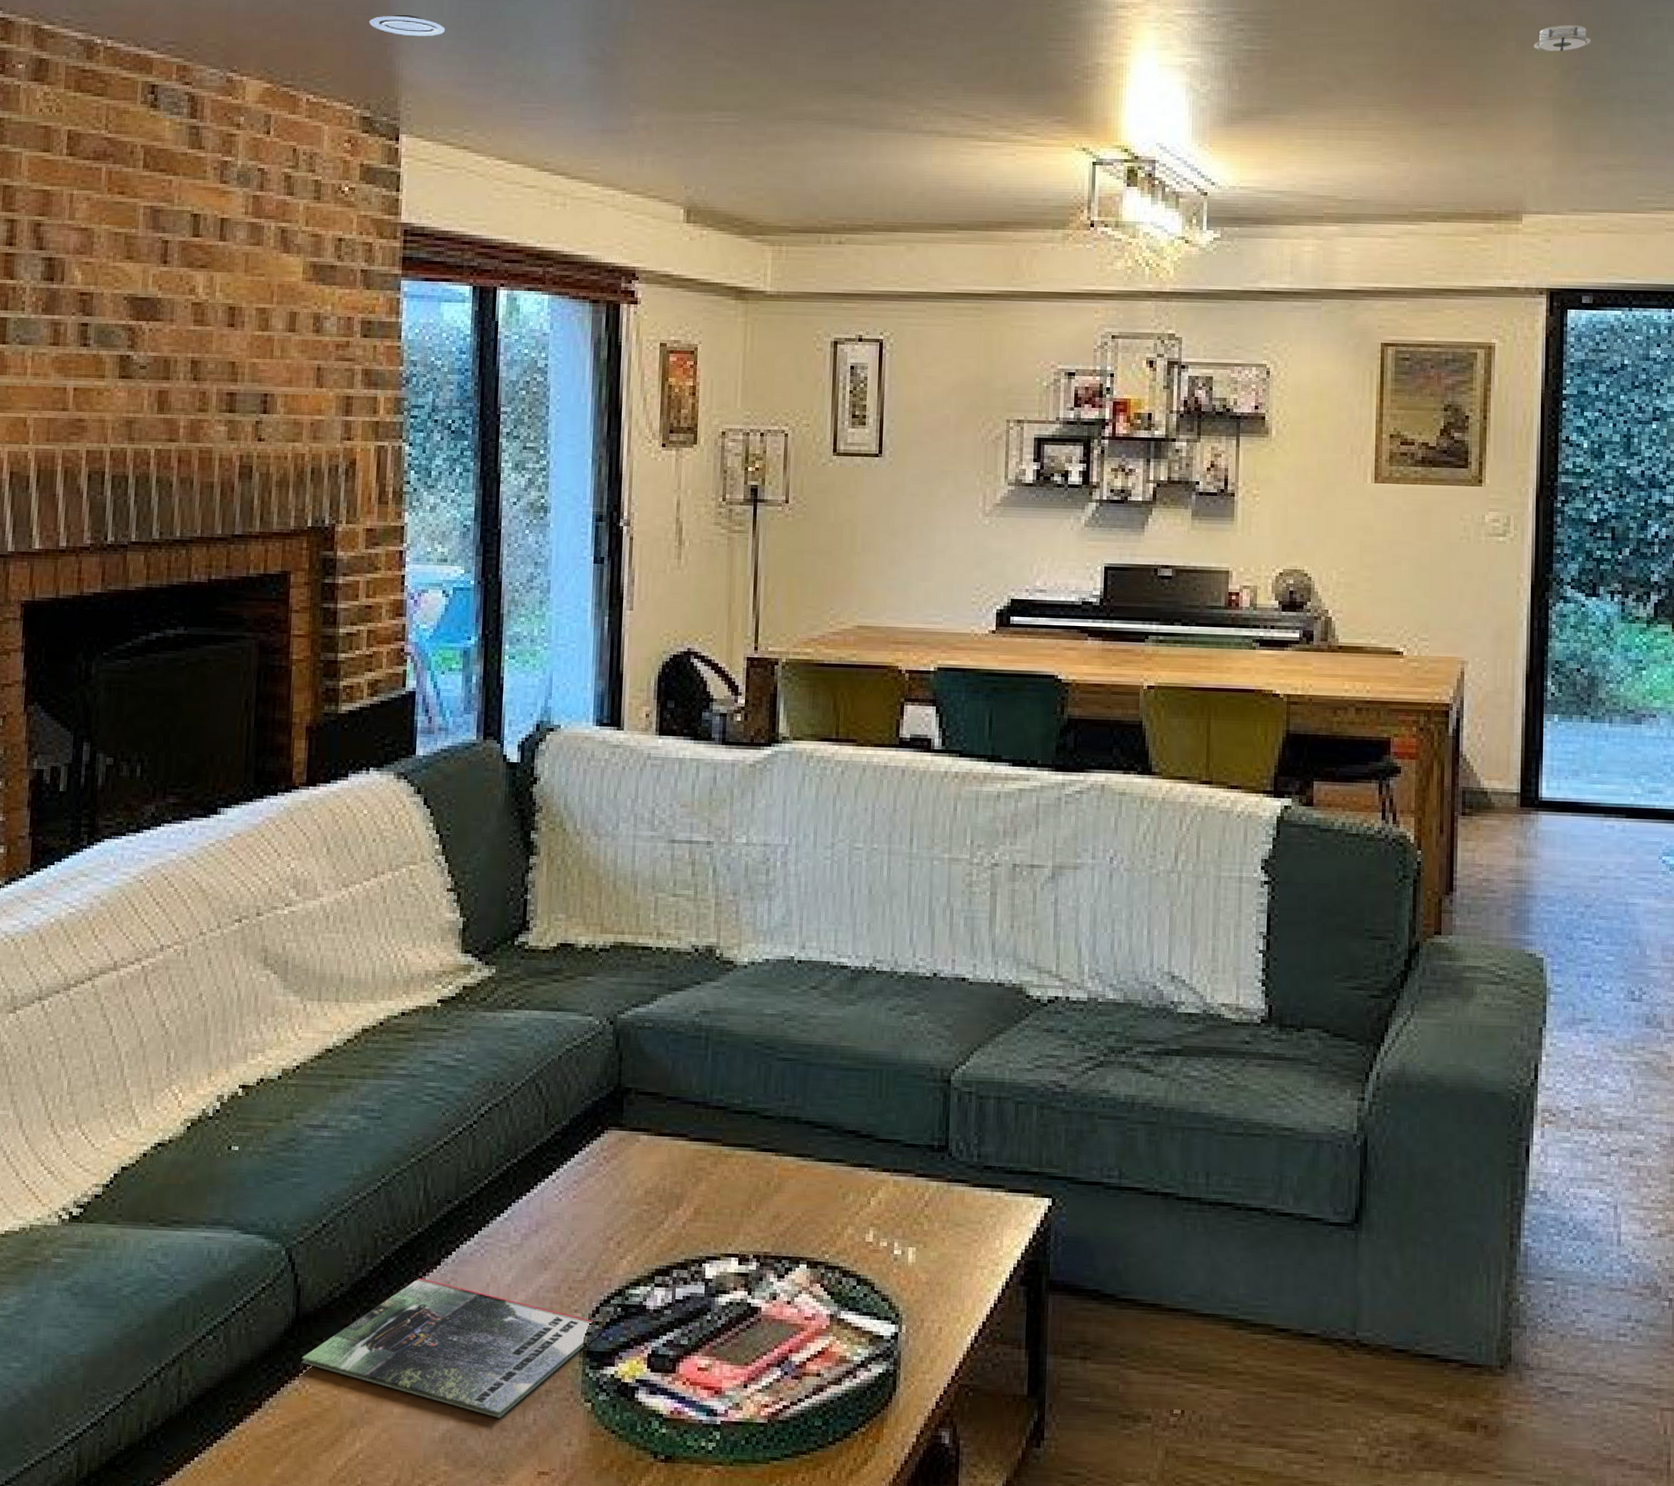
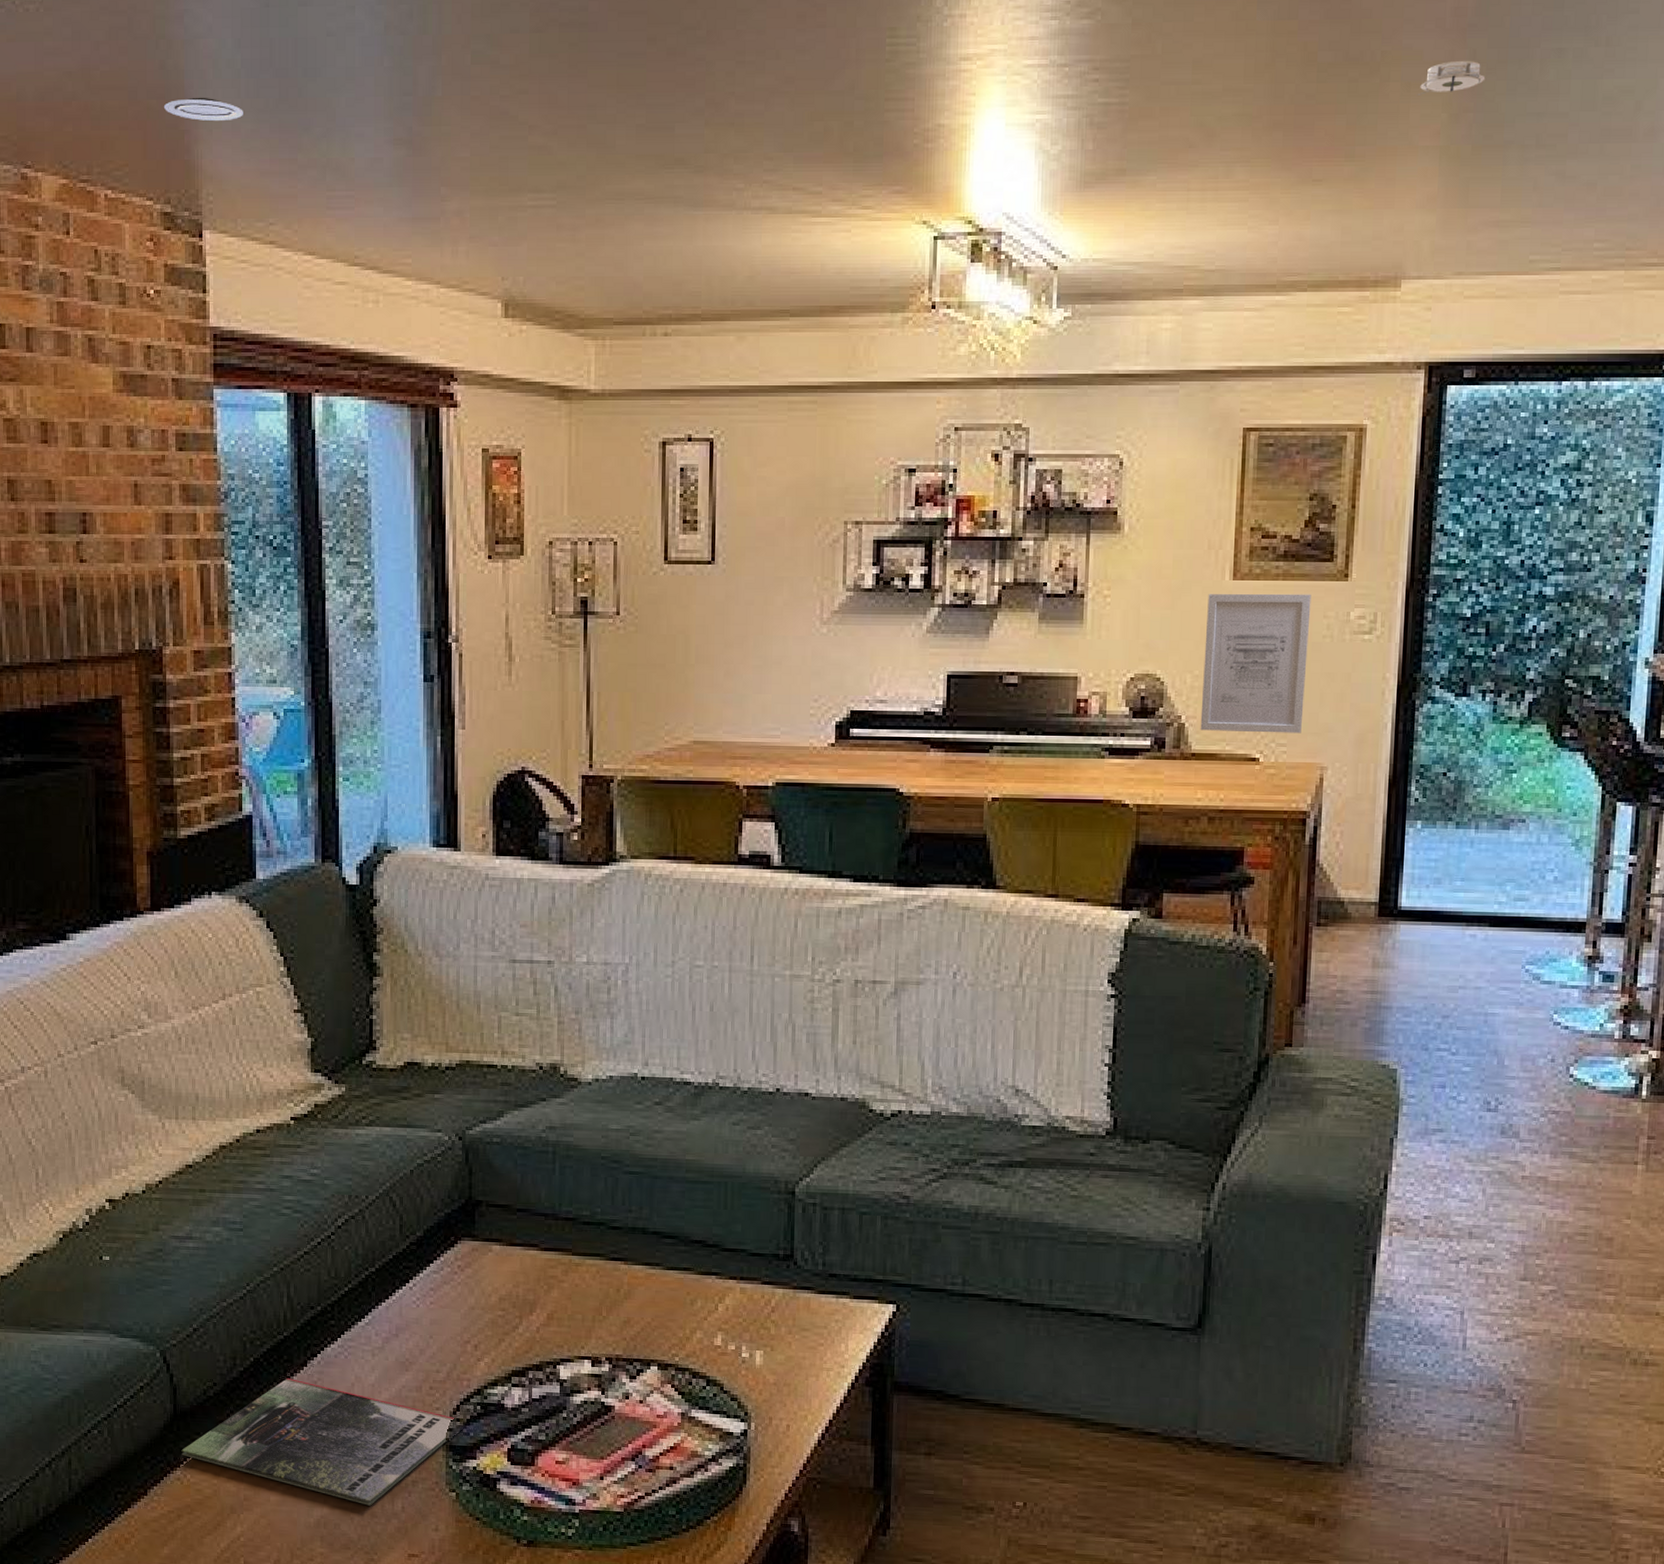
wall art: none [1346,496,1448,629] -> present [1200,593,1311,733]

